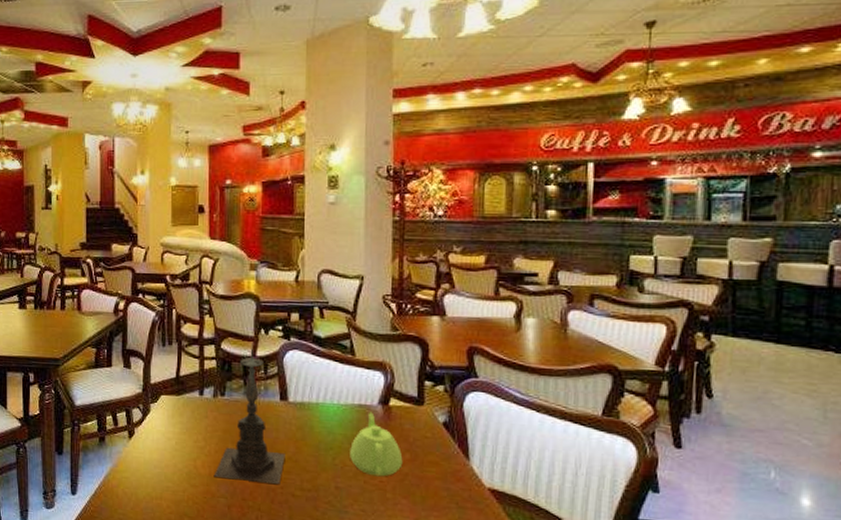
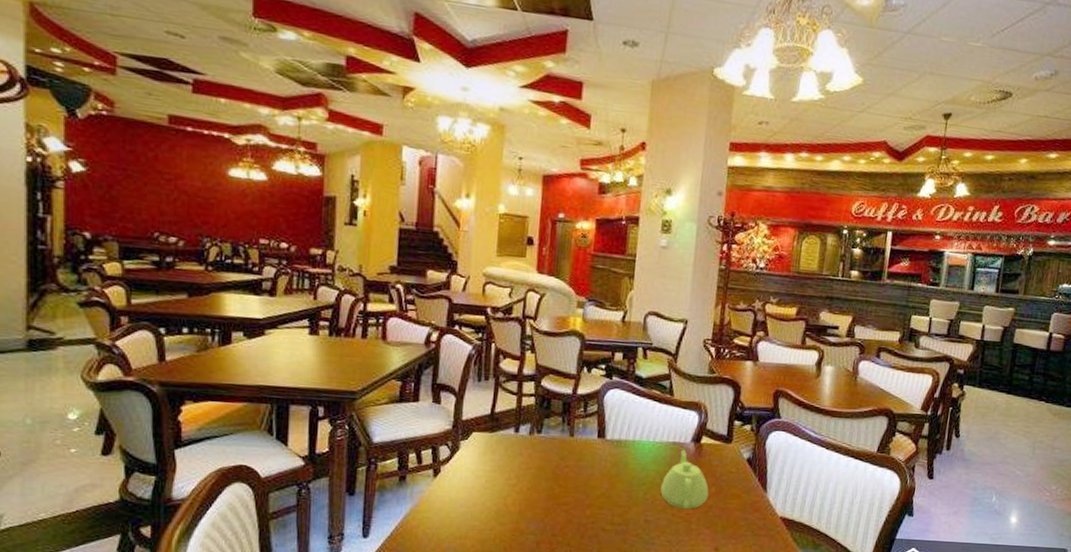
candle holder: present [213,343,286,485] -> none [524,381,599,520]

